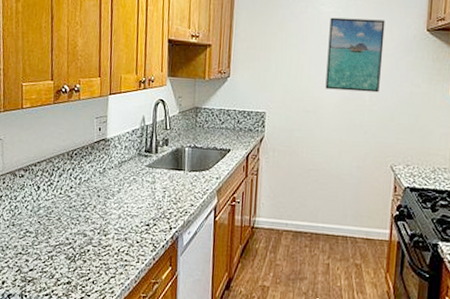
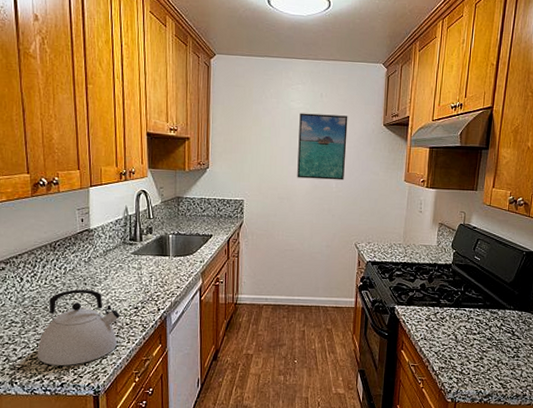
kettle: none [47,201,131,282] -> present [37,289,120,365]

